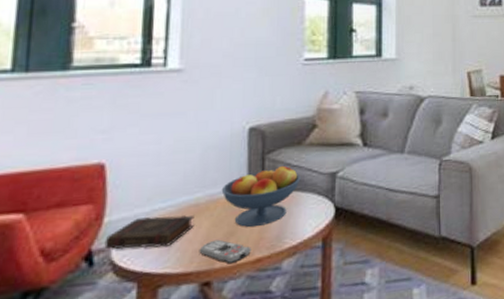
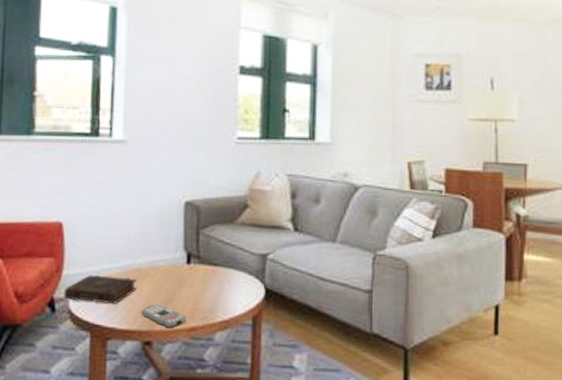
fruit bowl: present [221,165,301,227] -> none [160,241,233,297]

